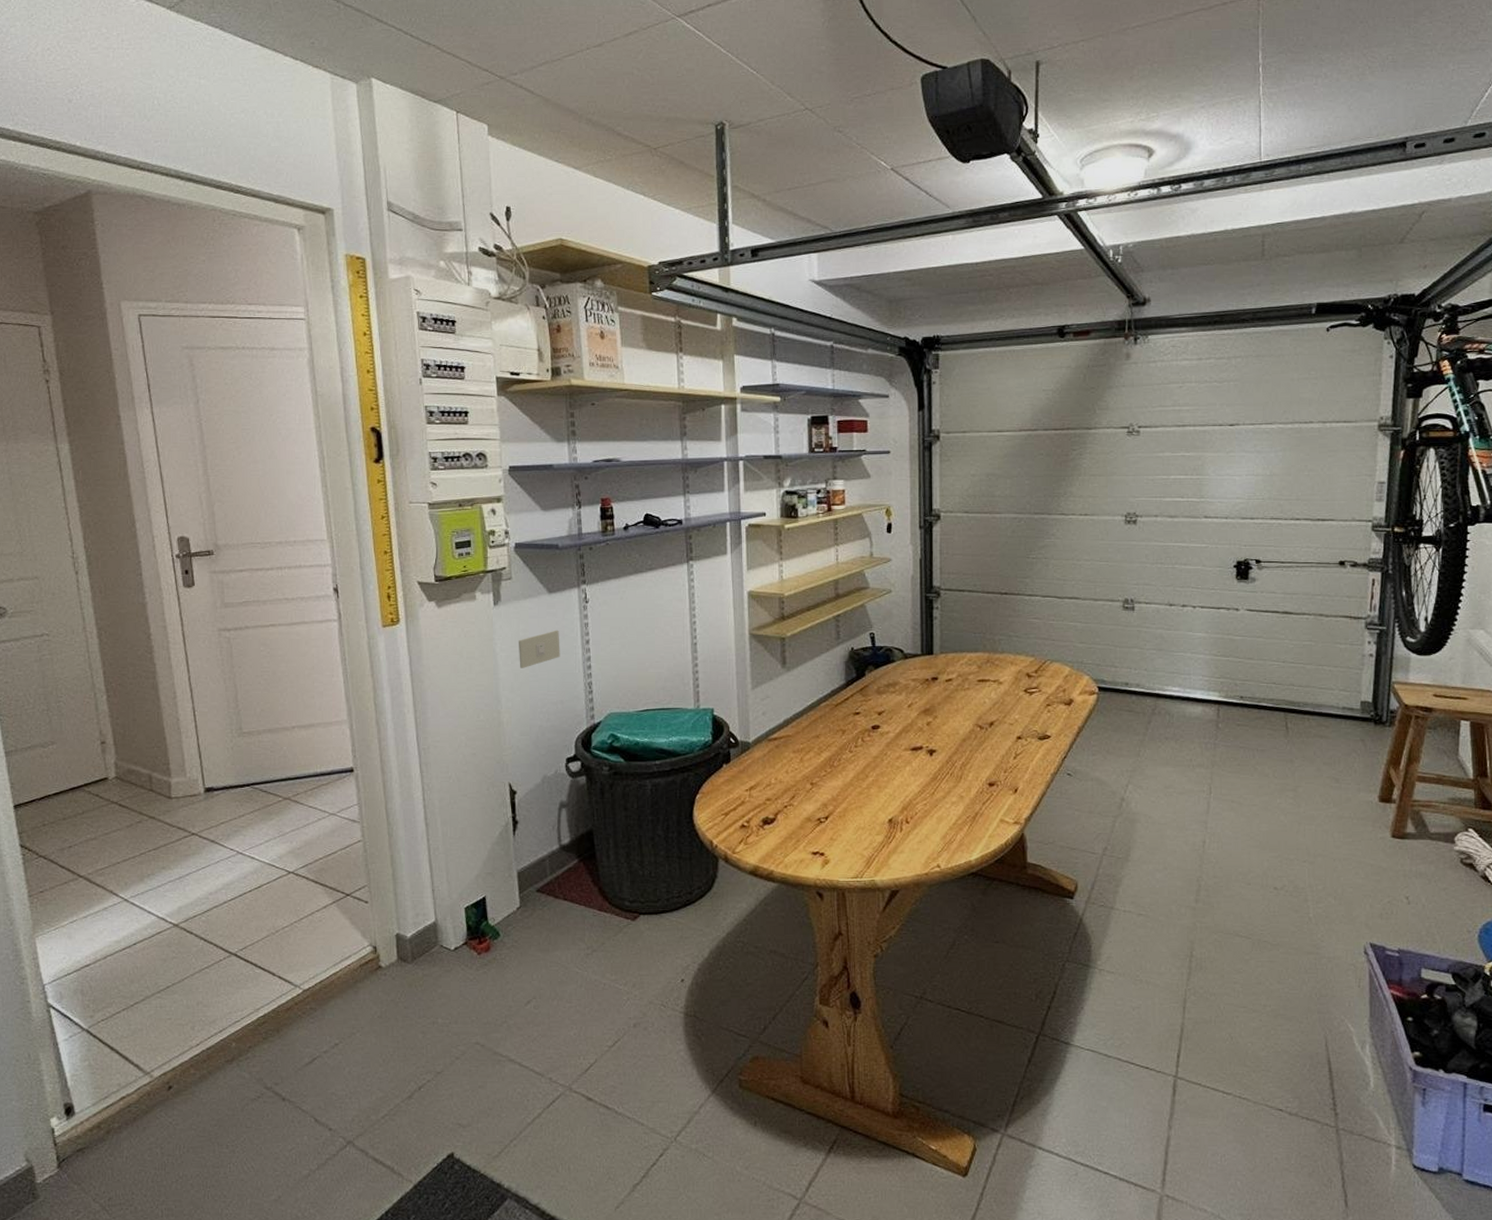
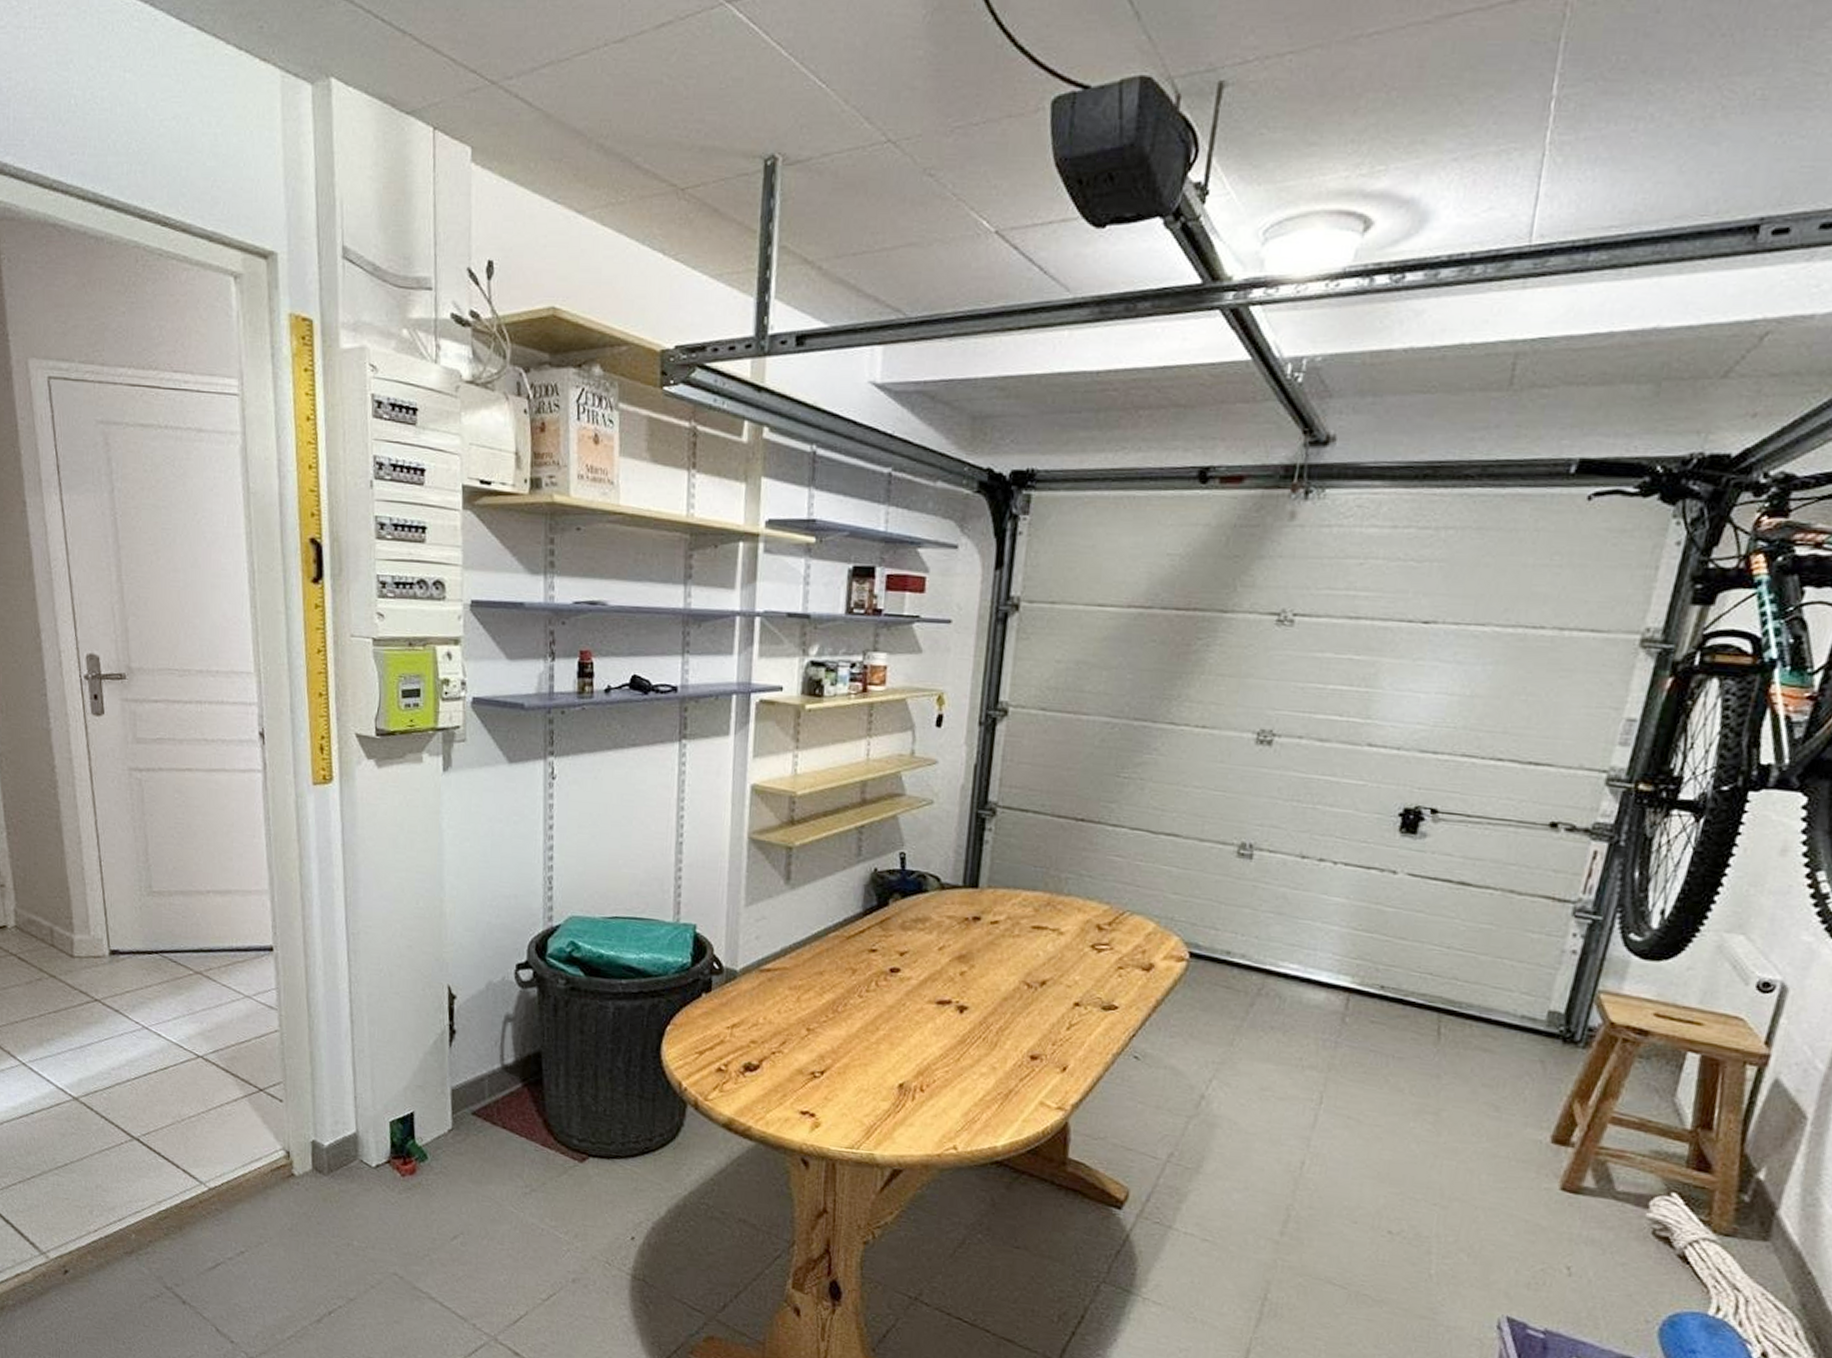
light switch: present [519,630,560,668] -> none [468,808,518,851]

